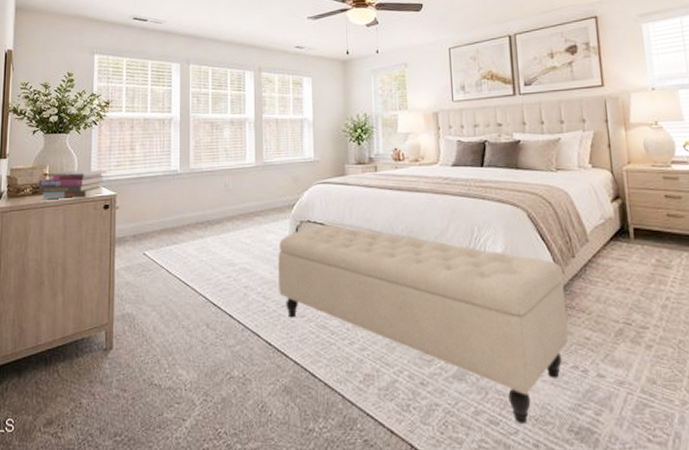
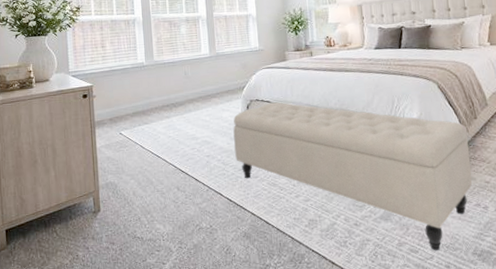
books: present [38,170,106,200] -> none [24,66,83,93]

